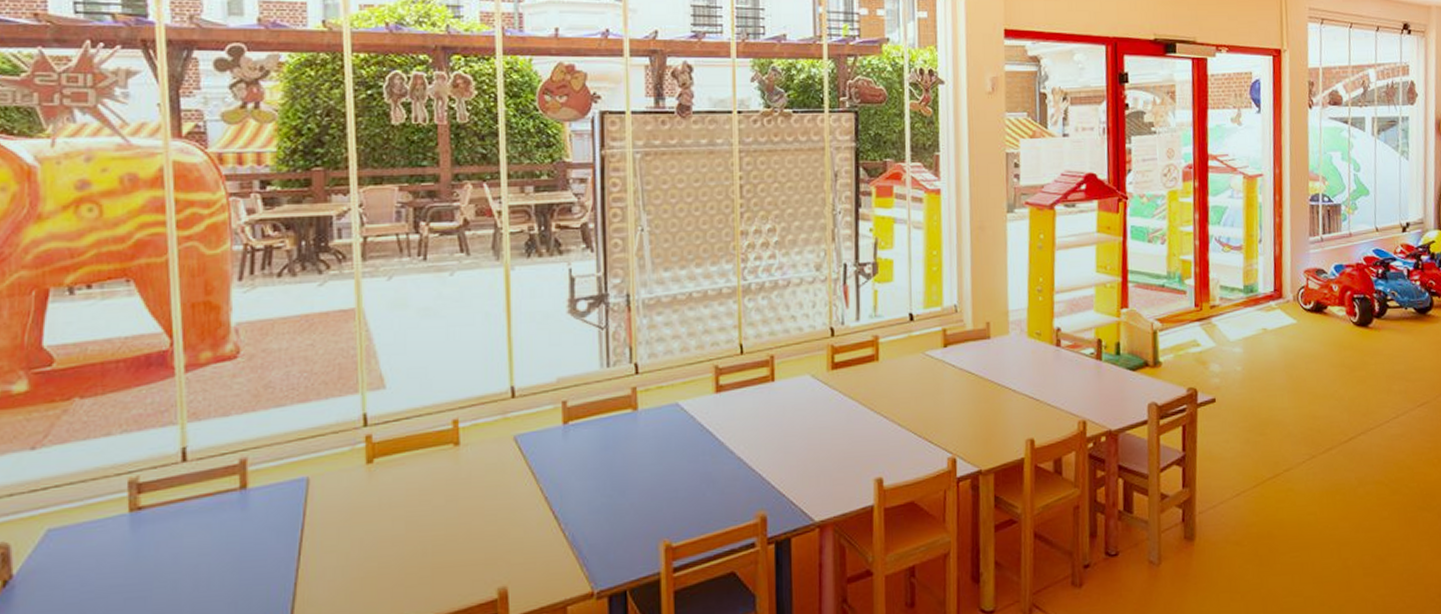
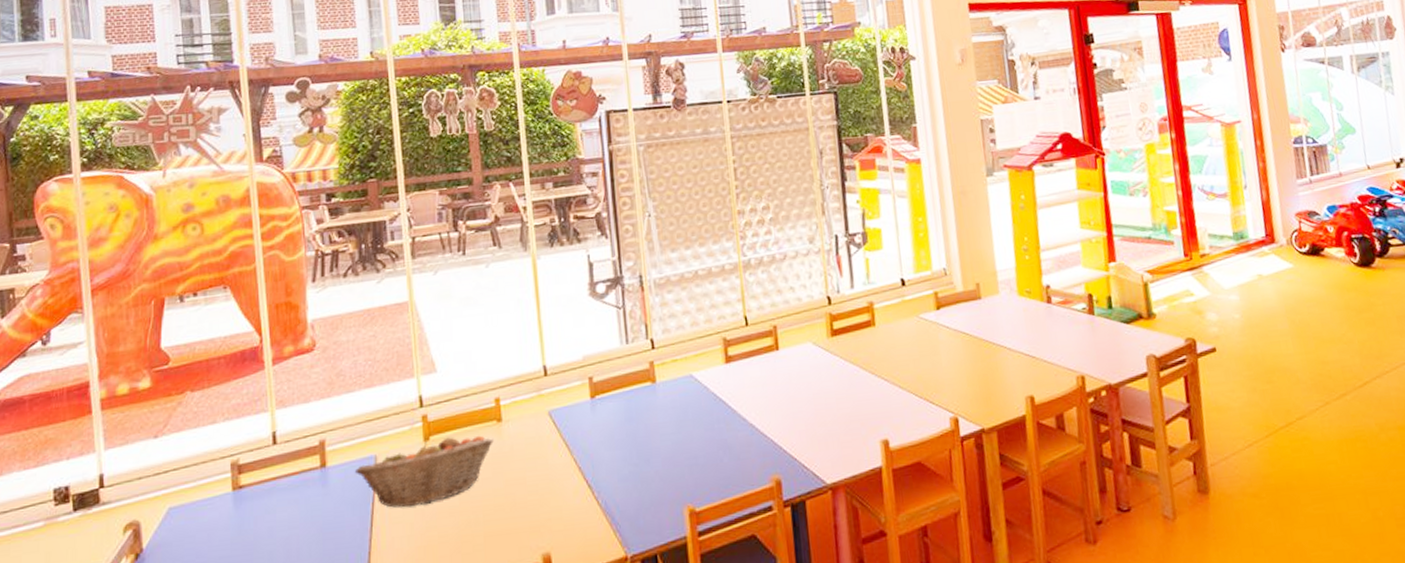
fruit basket: none [281,459,449,536] -> present [354,435,493,508]

